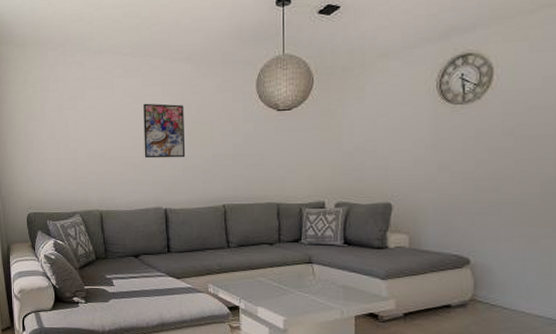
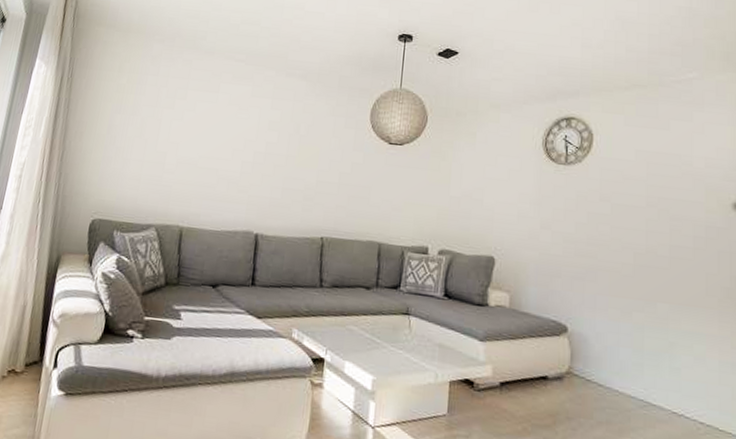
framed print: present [143,103,186,159] -> none [241,114,293,179]

